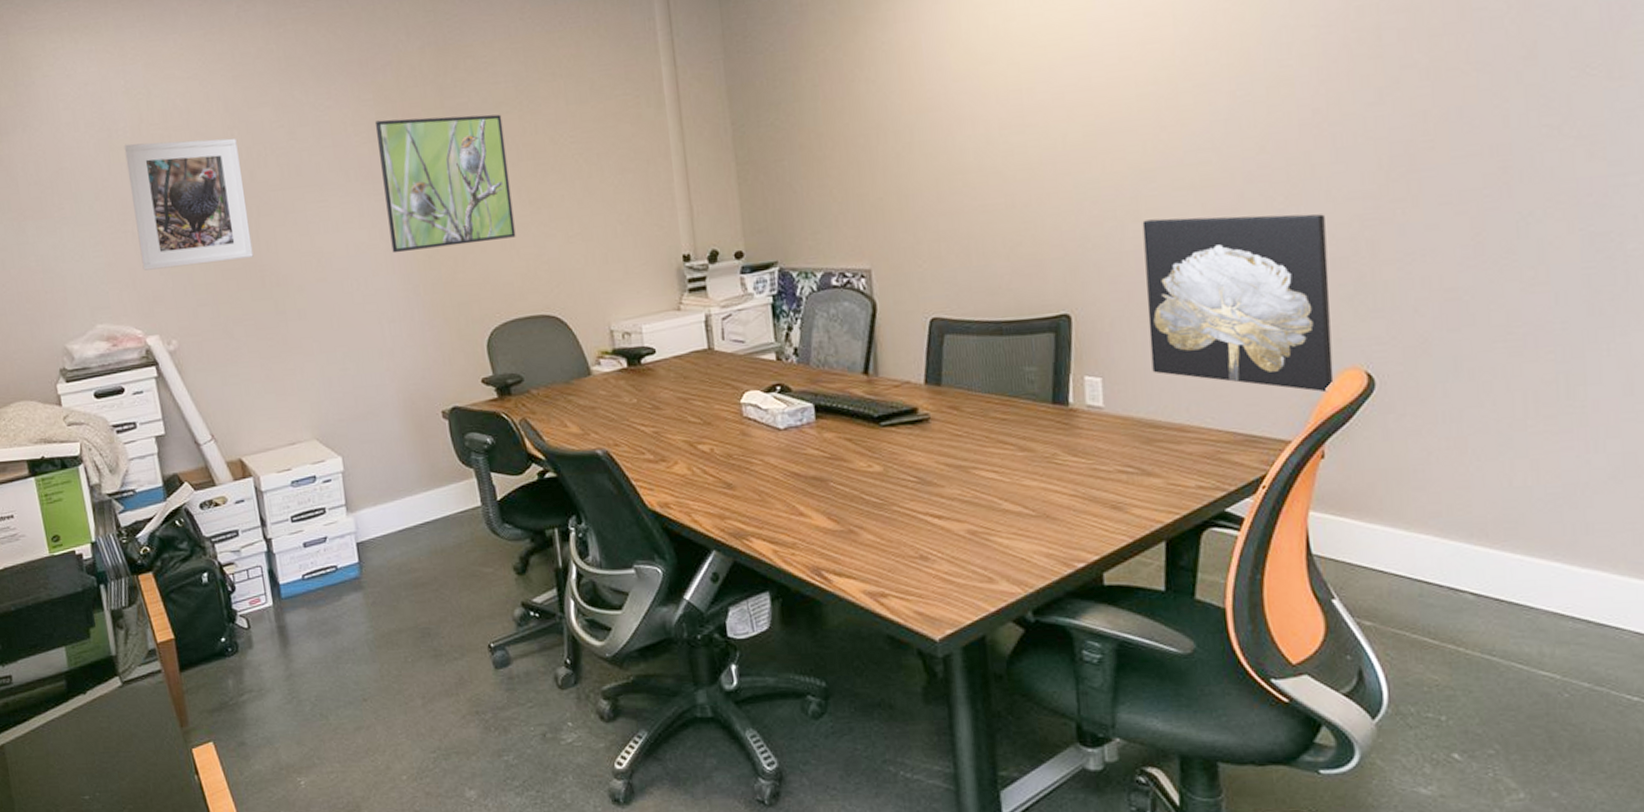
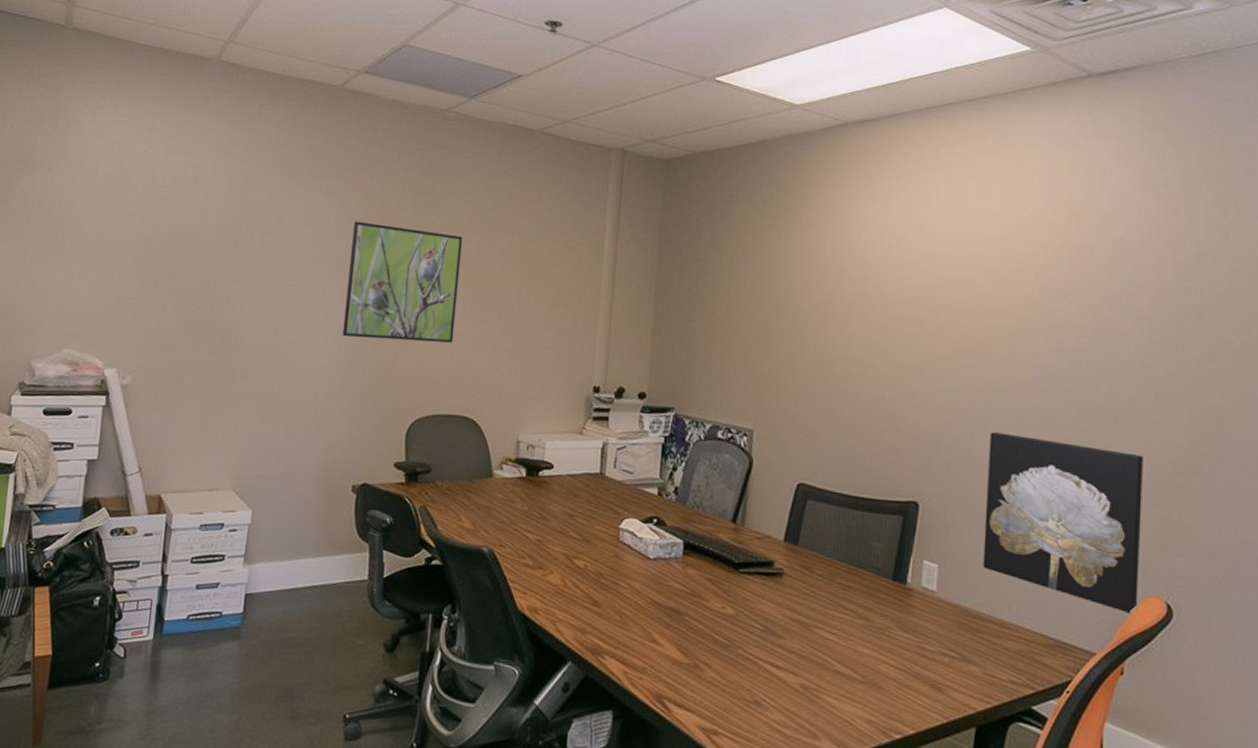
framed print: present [124,138,254,271] -> none [119,198,231,316]

